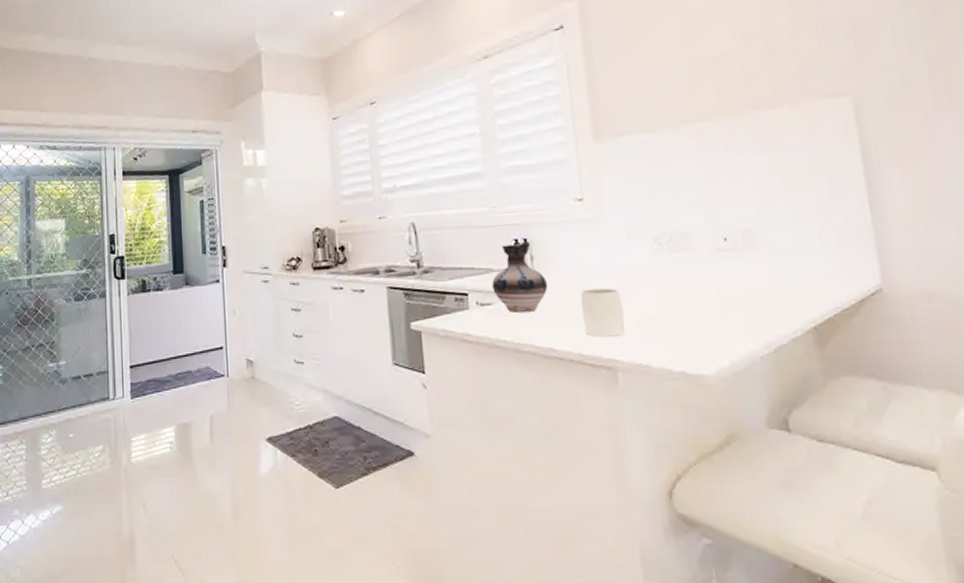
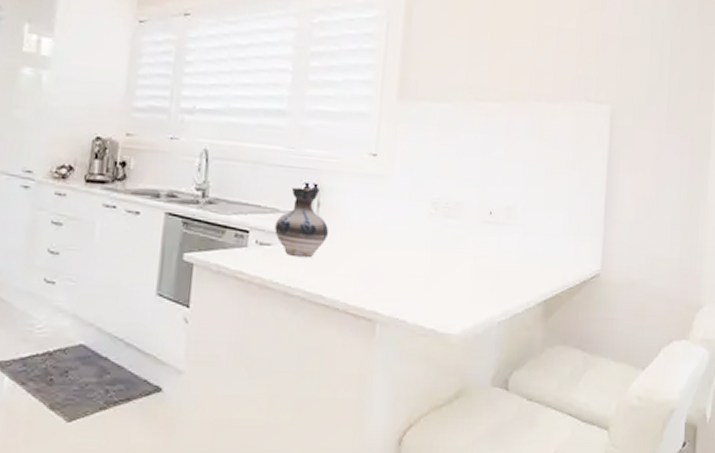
mug: present [580,288,625,337] -> none [354,242,394,291]

